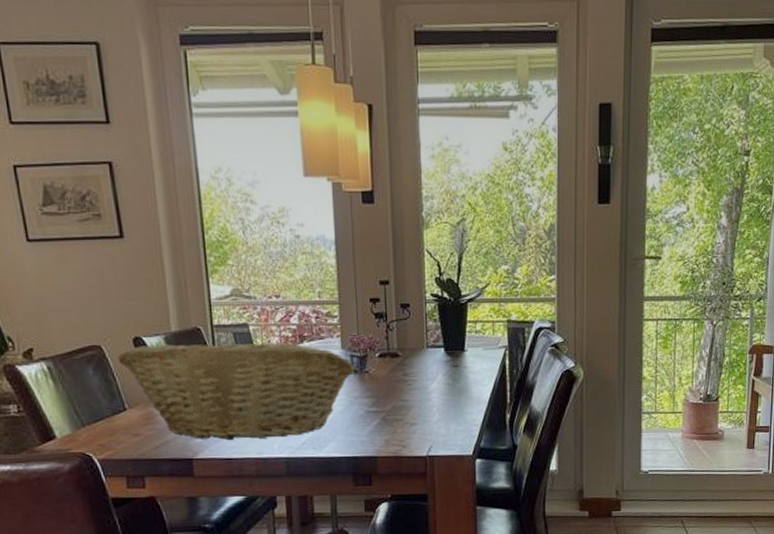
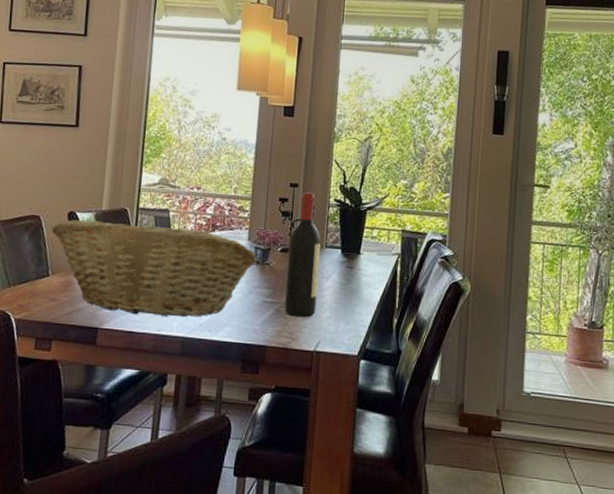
wine bottle: none [386,290,424,424] -> present [284,192,321,318]

